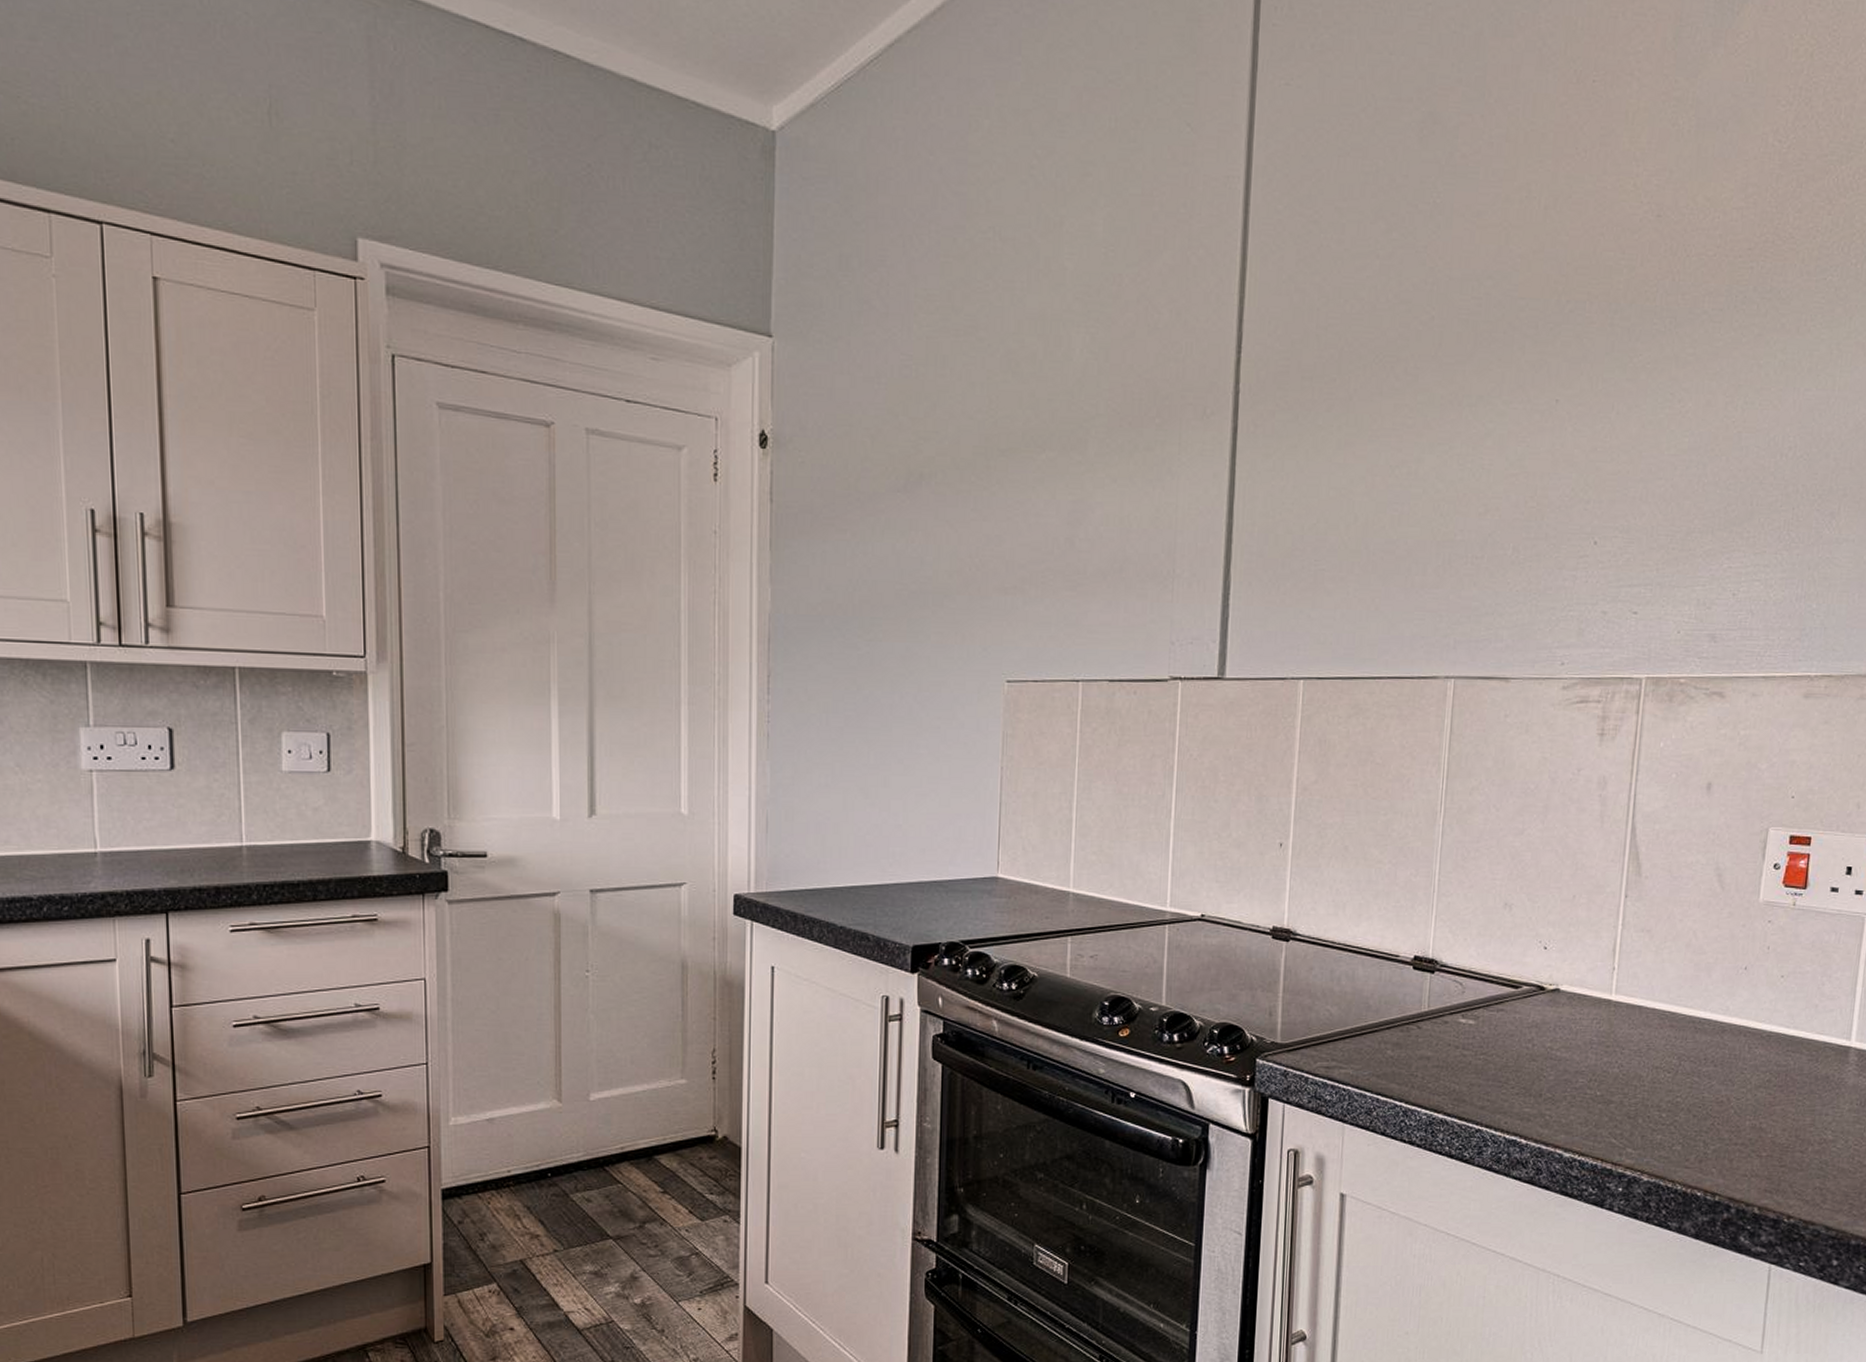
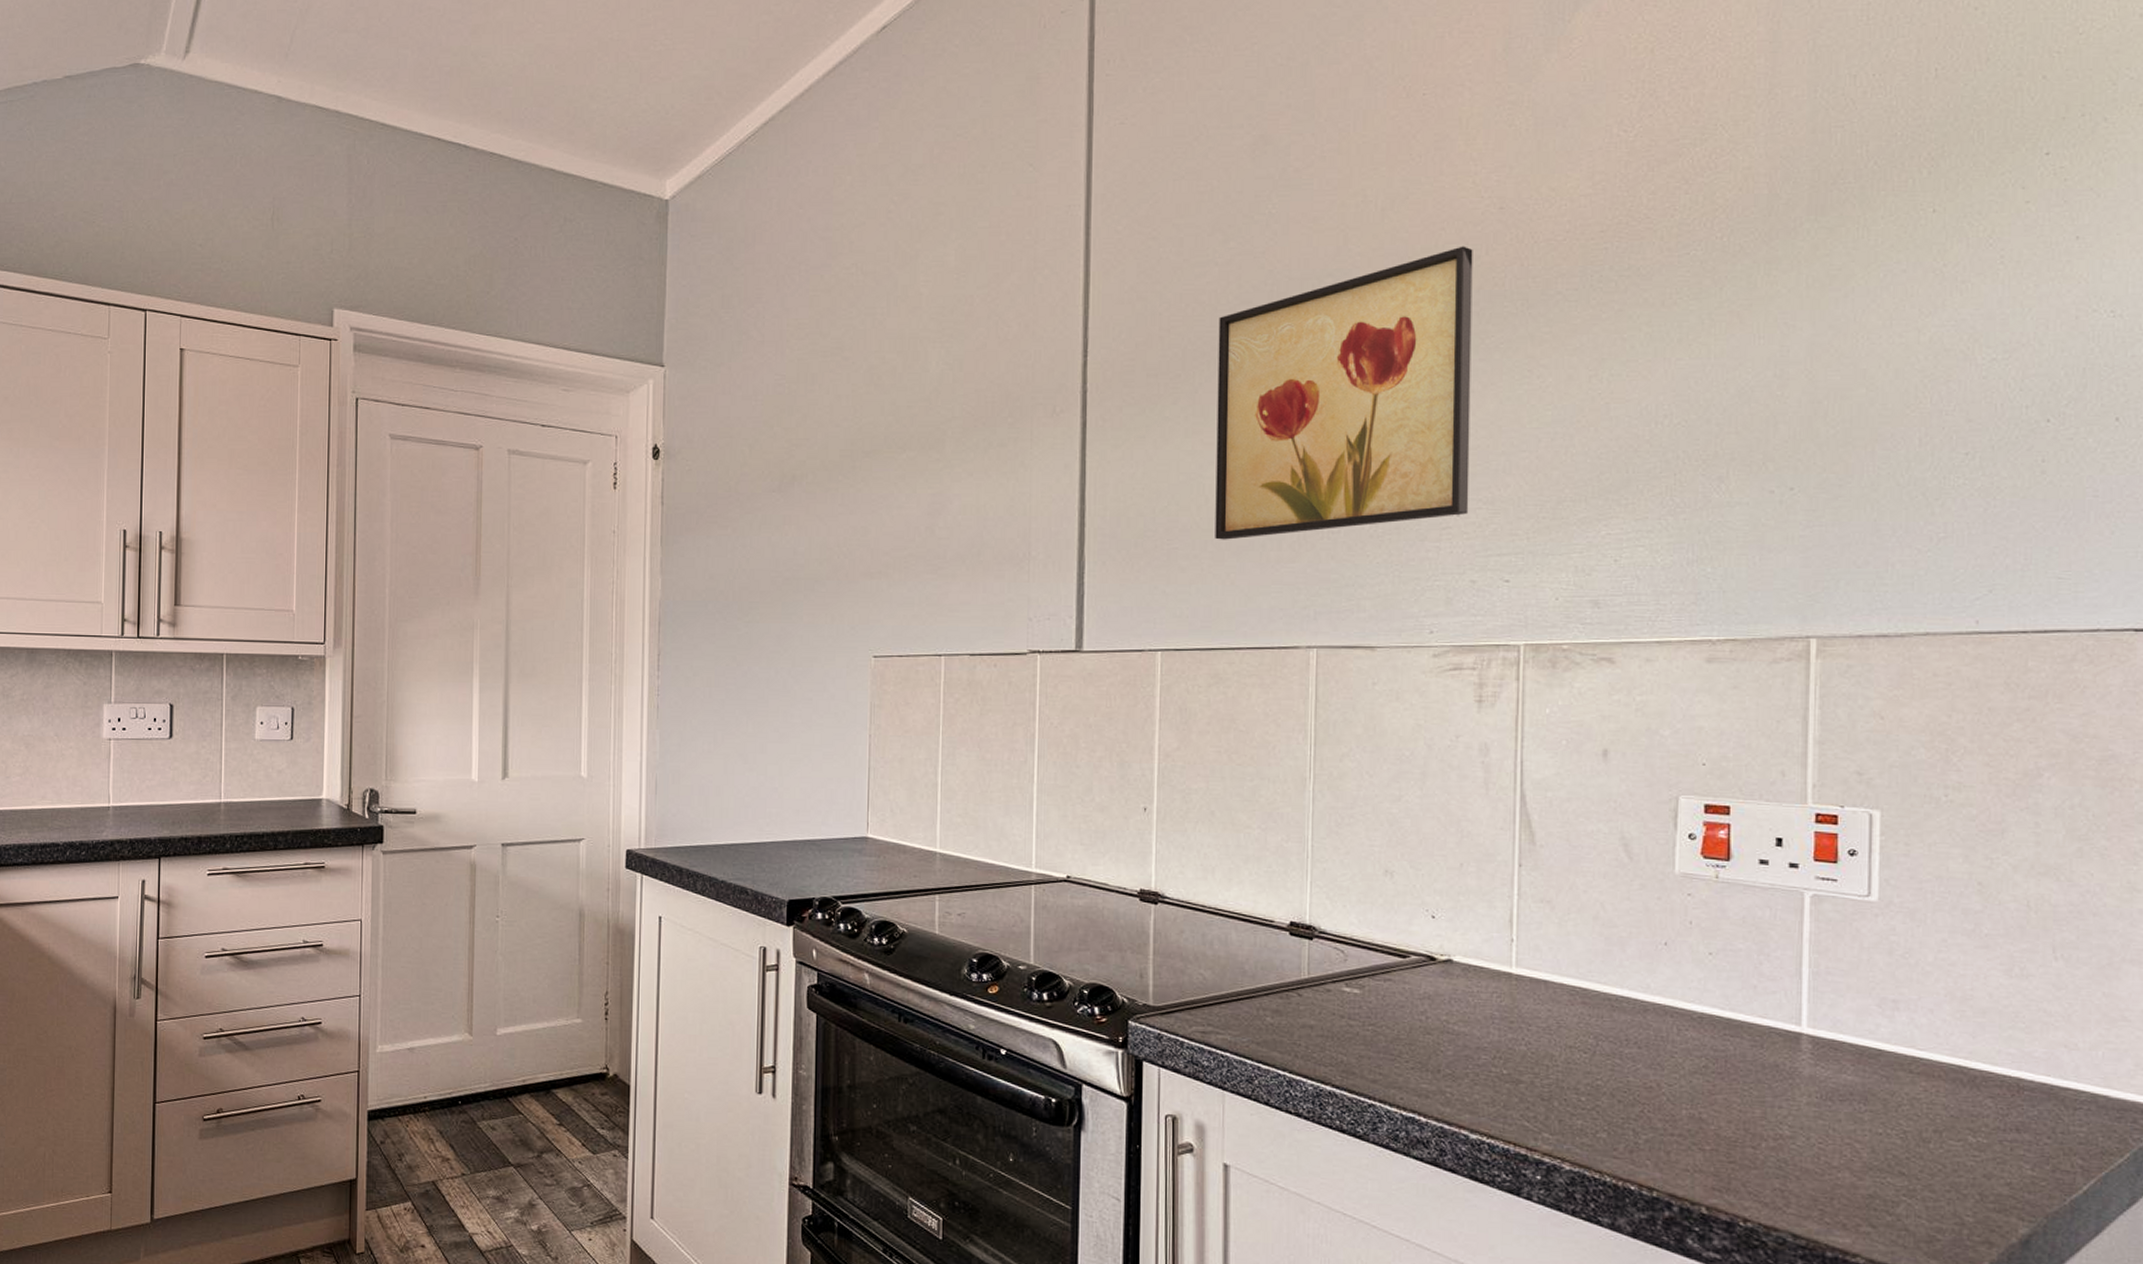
wall art: none [1362,254,1629,562] -> present [1215,246,1473,540]

